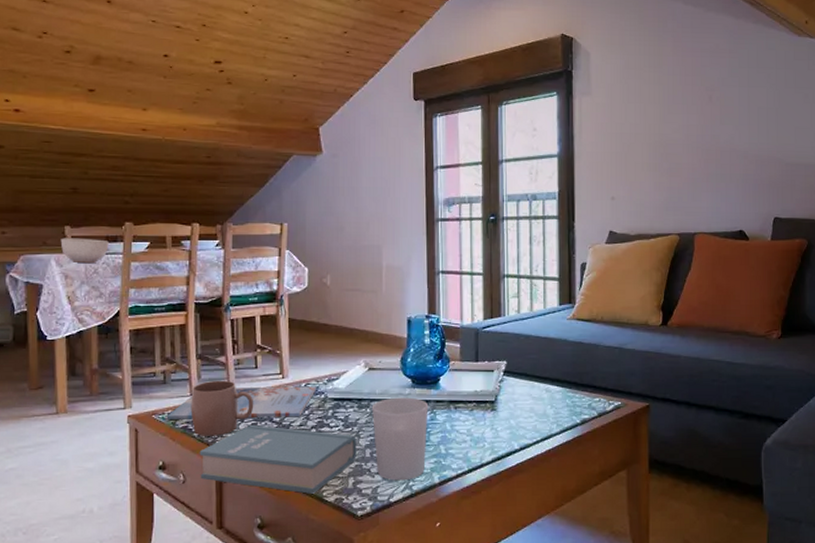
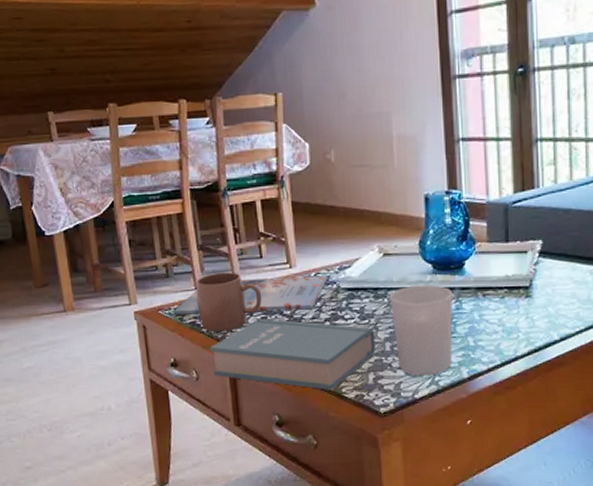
bowl: present [60,238,109,264] -> none [45,123,95,152]

